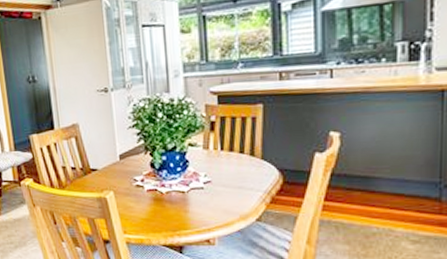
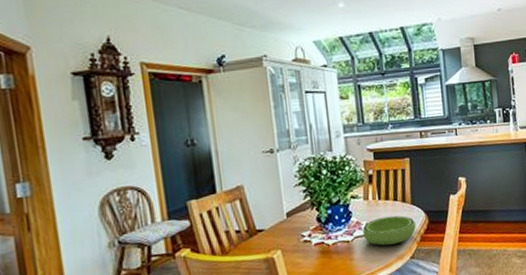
bowl: none [200,170,266,202] -> present [362,215,416,246]

